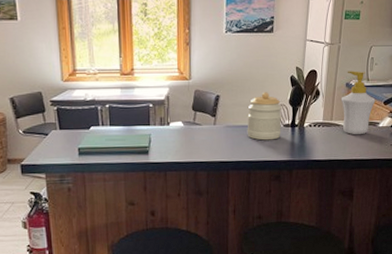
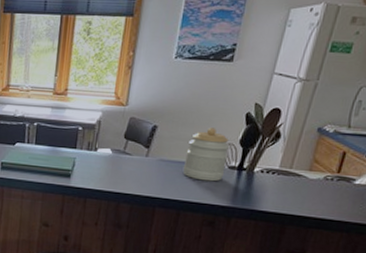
soap bottle: present [341,71,376,135] -> none [303,113,356,191]

